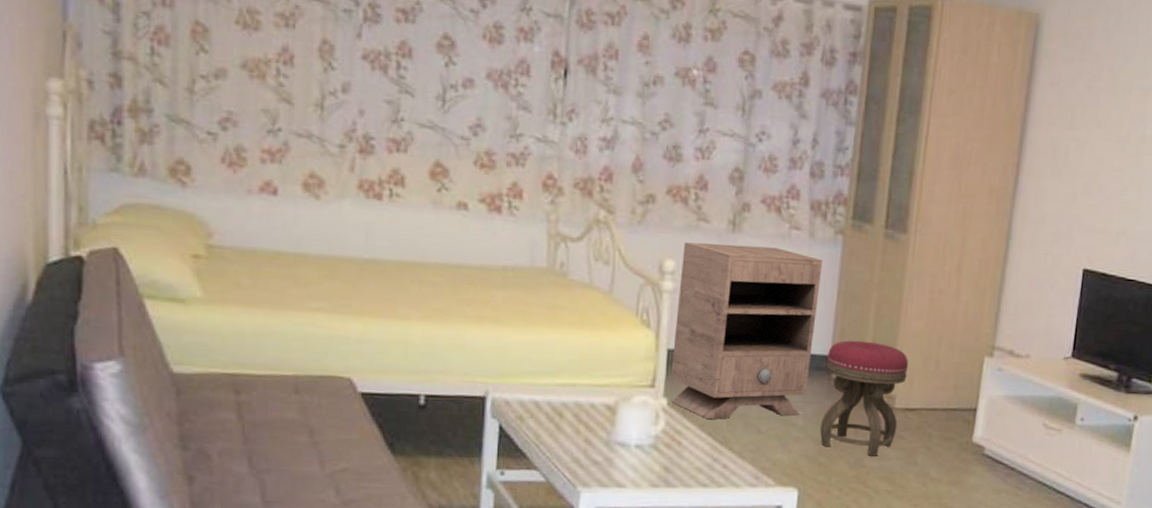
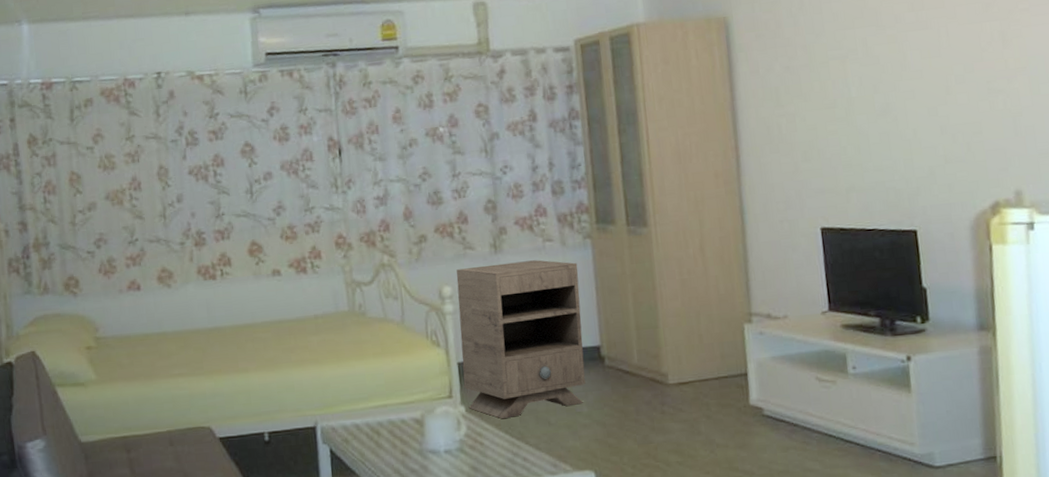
stool: present [819,340,908,456] -> none [597,327,675,432]

